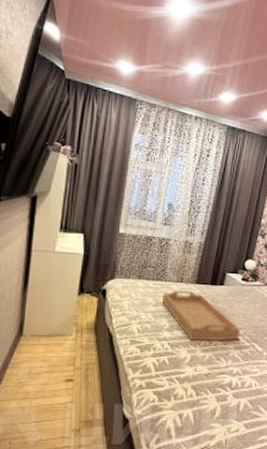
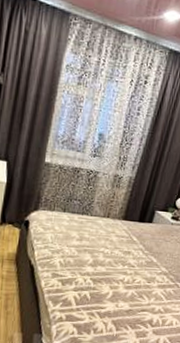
serving tray: present [161,290,241,342] -> none [86,225,167,280]

